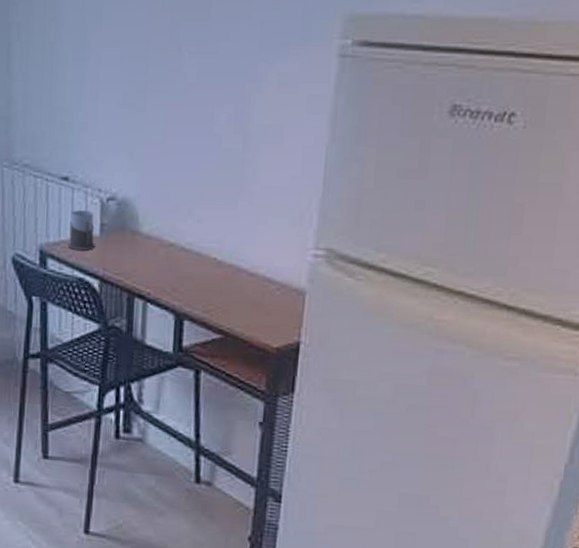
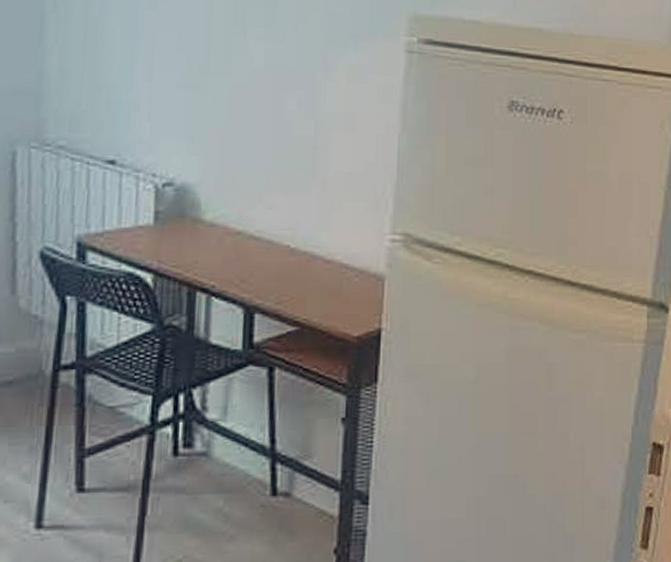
mug: present [68,210,96,250] -> none [114,197,149,241]

